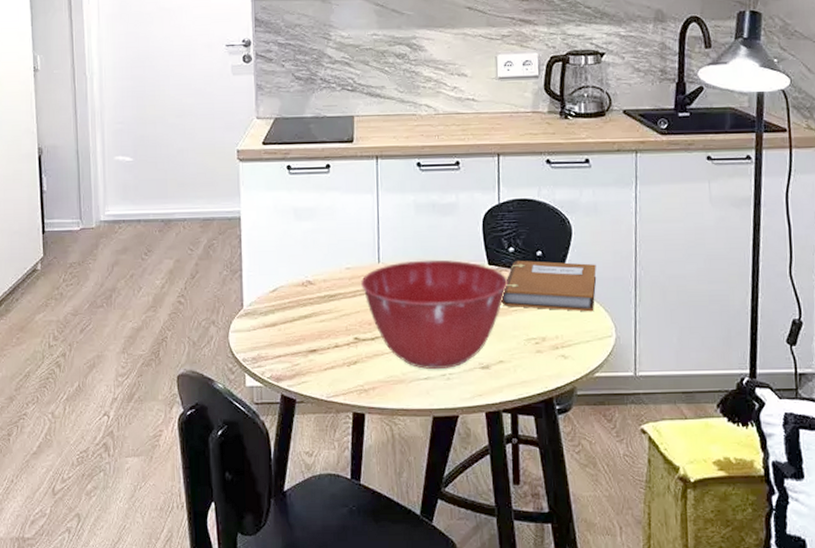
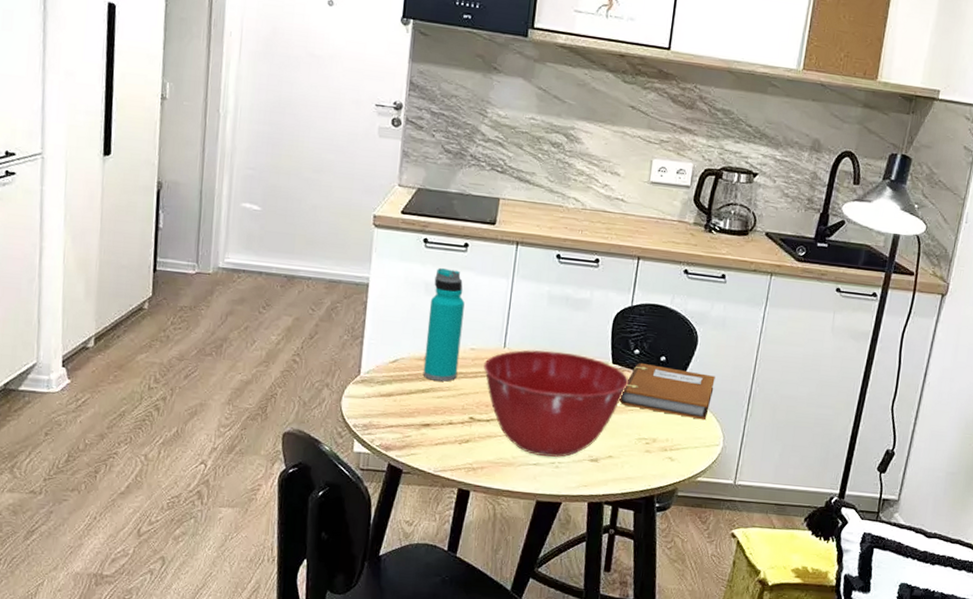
water bottle: none [300,191,337,305] -> present [423,267,465,382]

